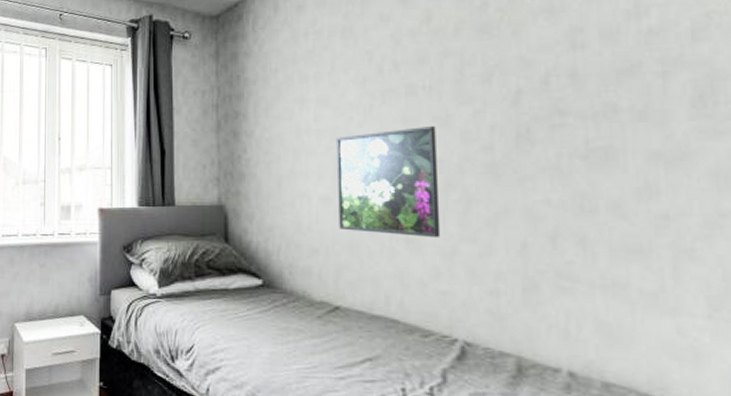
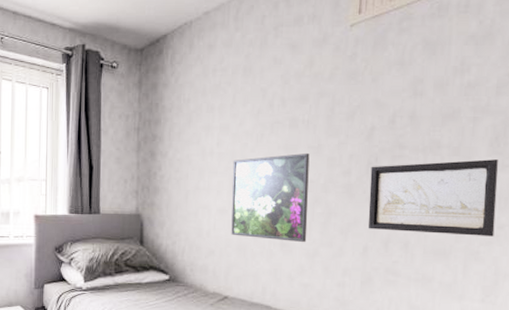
wall art: none [521,124,715,227] -> present [368,159,499,237]

